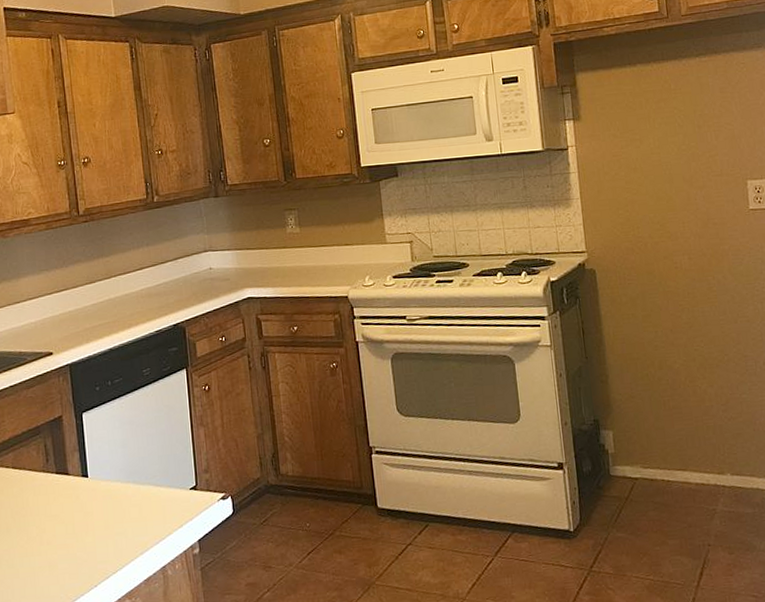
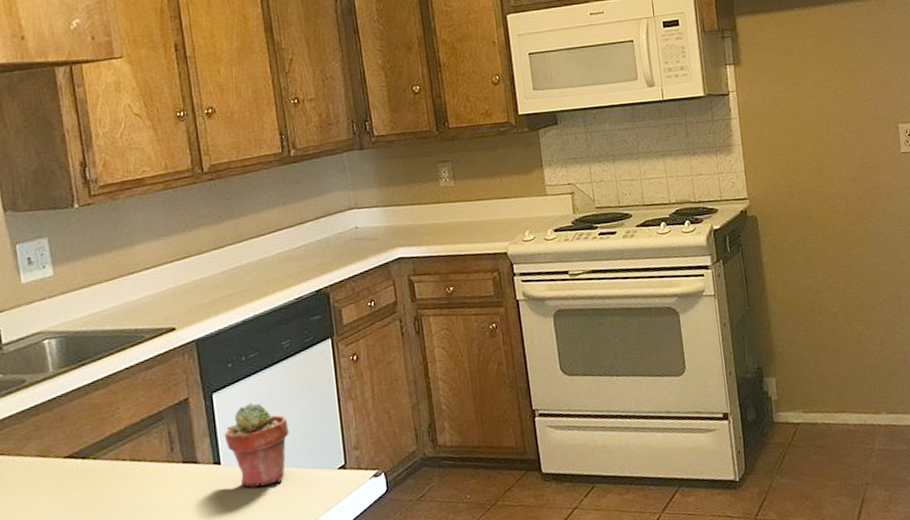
potted succulent: none [91,423,148,500] -> present [224,402,289,488]

